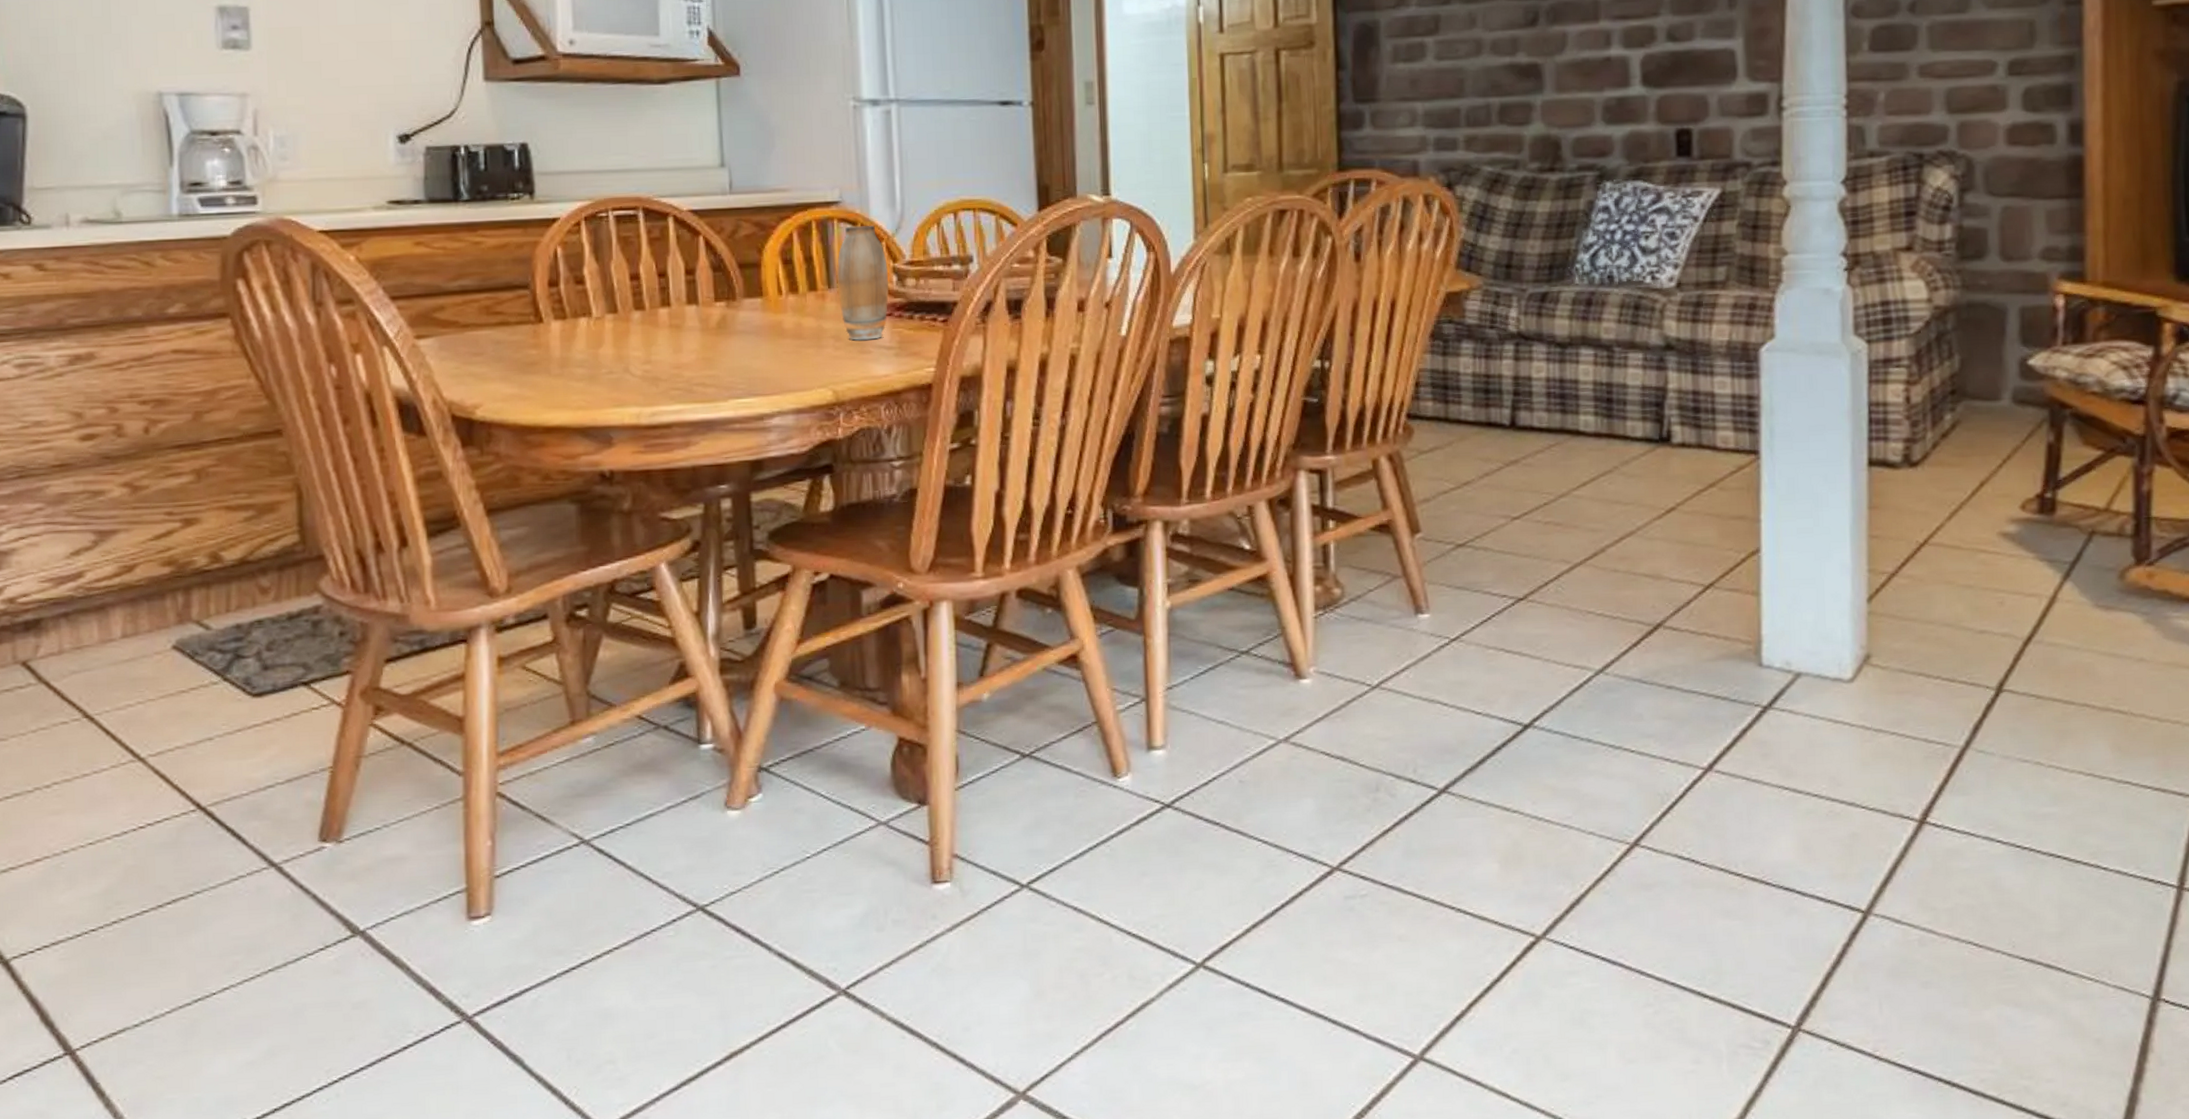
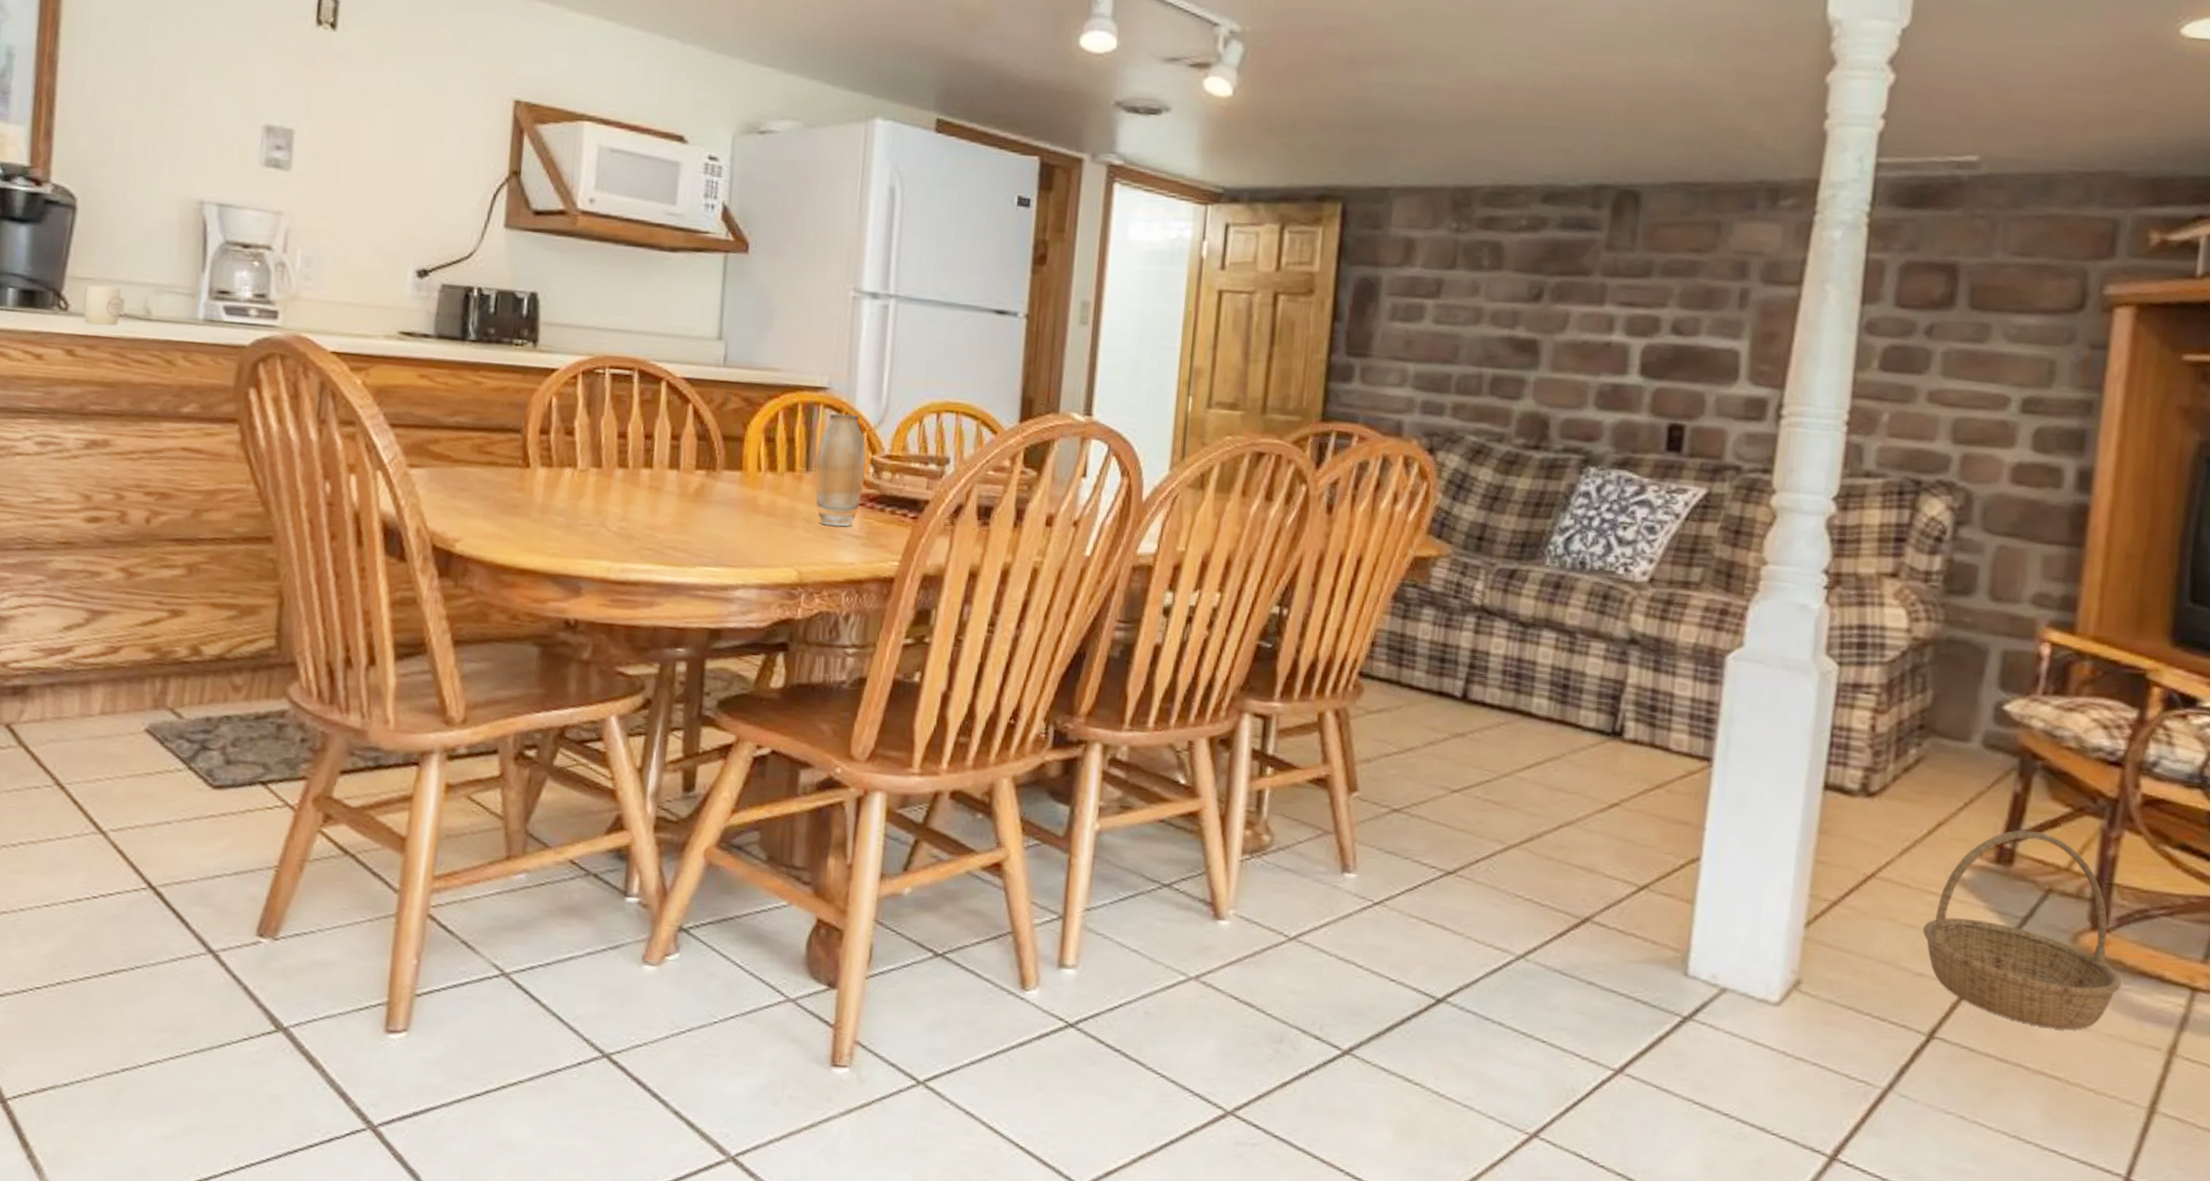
mug: none [46,192,93,236] -> present [82,285,126,326]
basket: none [1979,477,2170,665] -> present [1923,829,2121,1030]

